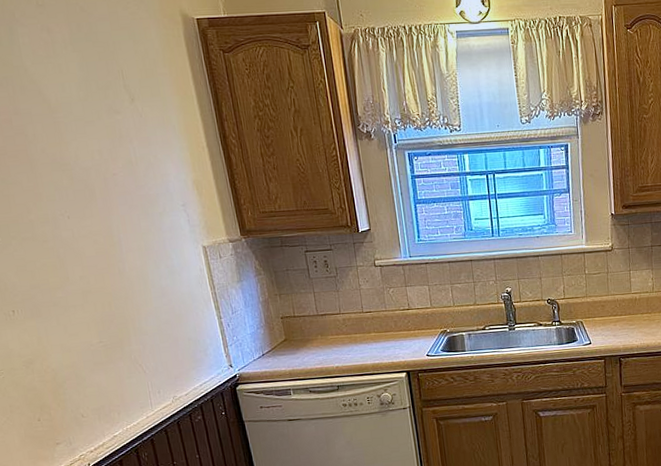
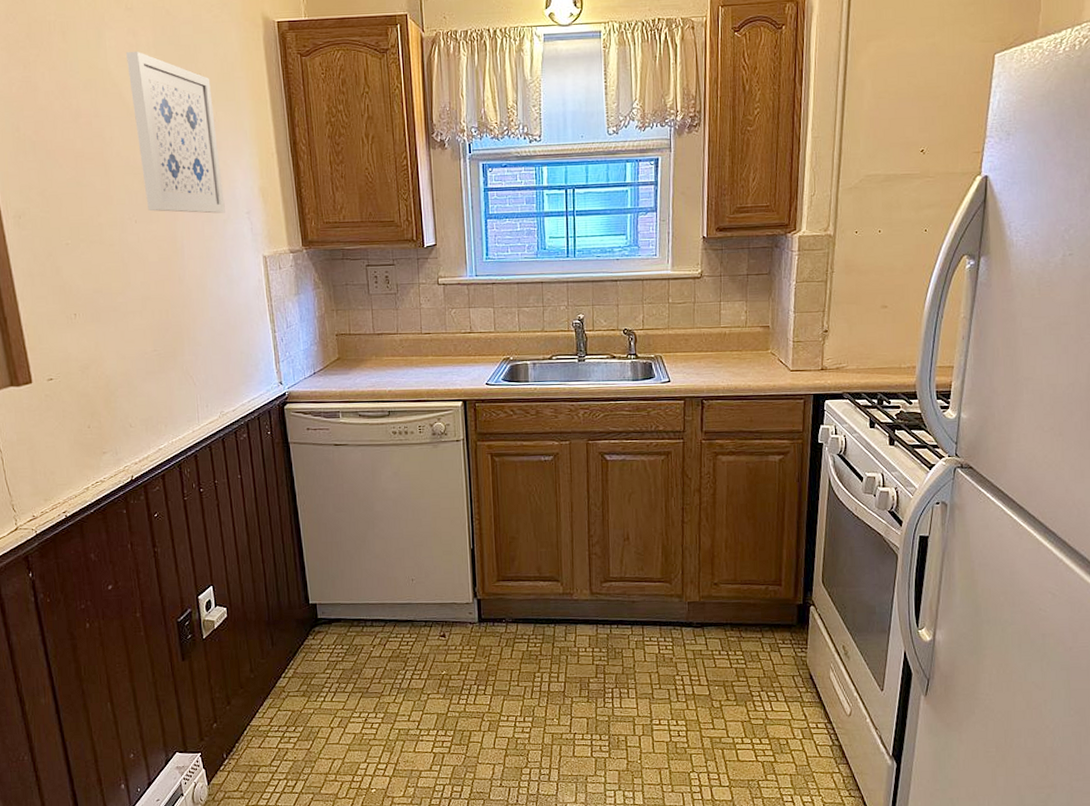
wall art: none [42,47,160,207] -> present [126,51,225,214]

